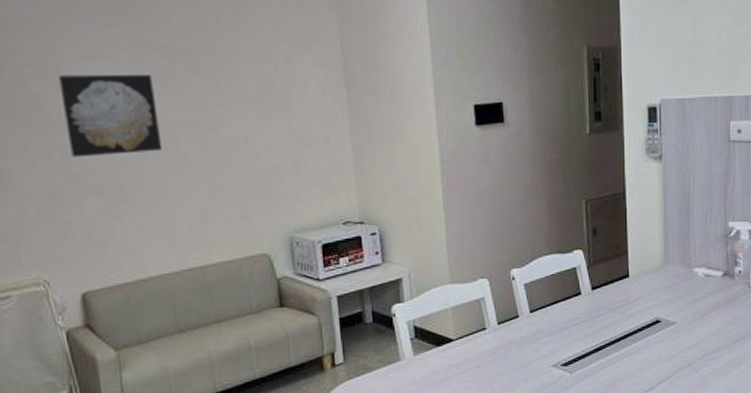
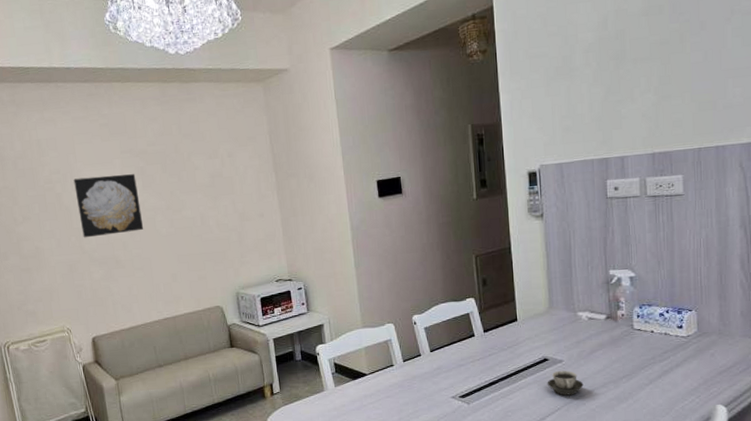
cup: none [658,333,697,362] -> present [547,370,584,396]

